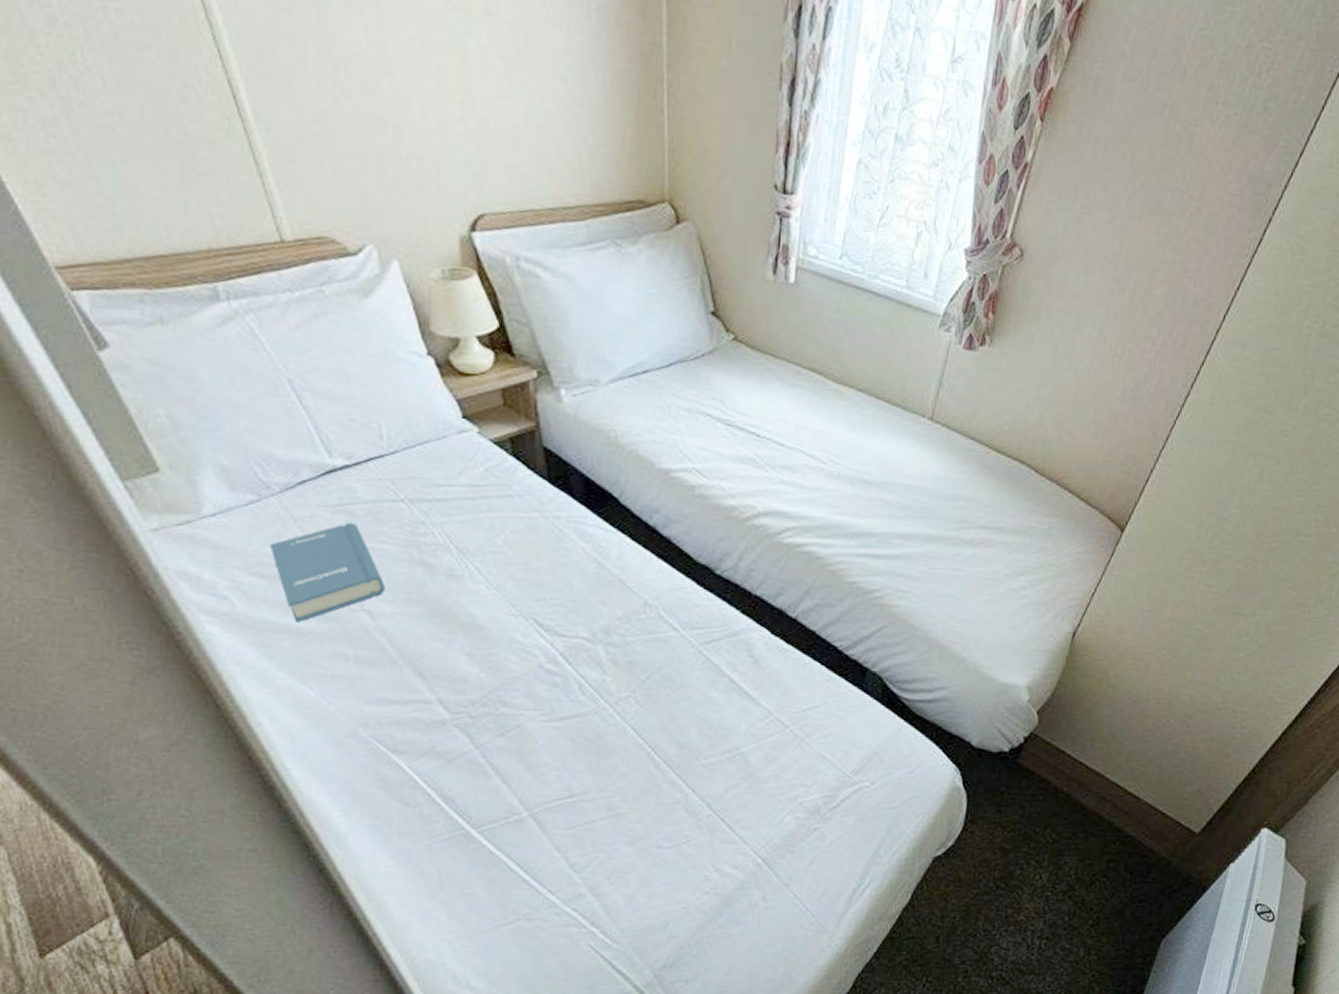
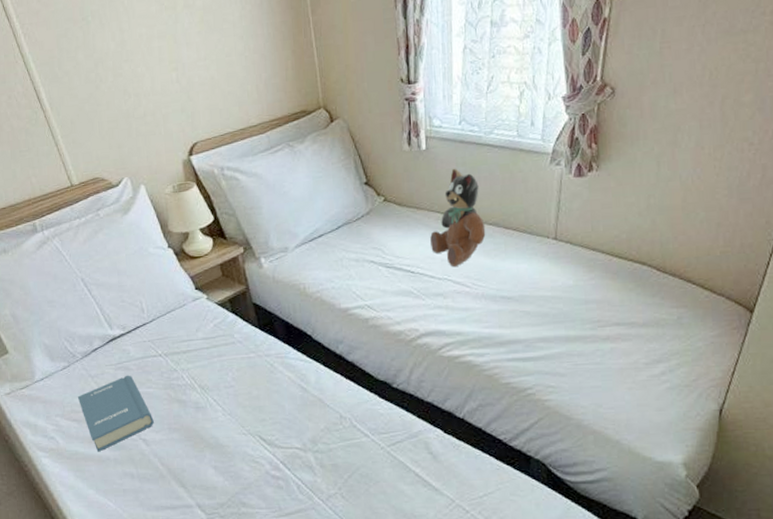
stuffed animal: none [784,313,854,436] -> present [430,168,486,266]

